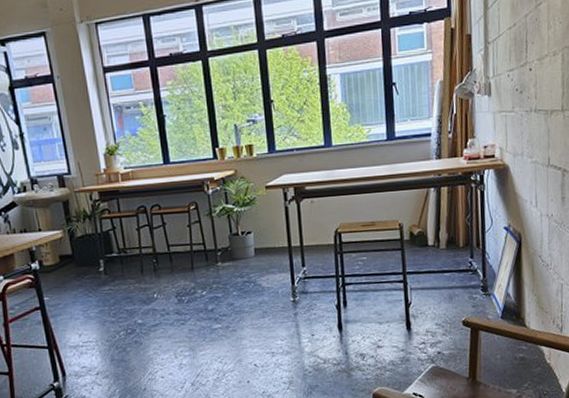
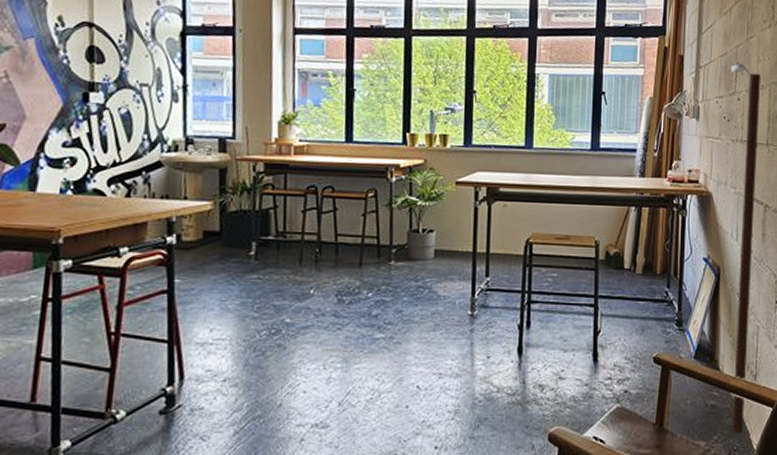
street lamp: none [521,32,553,380] -> present [731,62,761,434]

